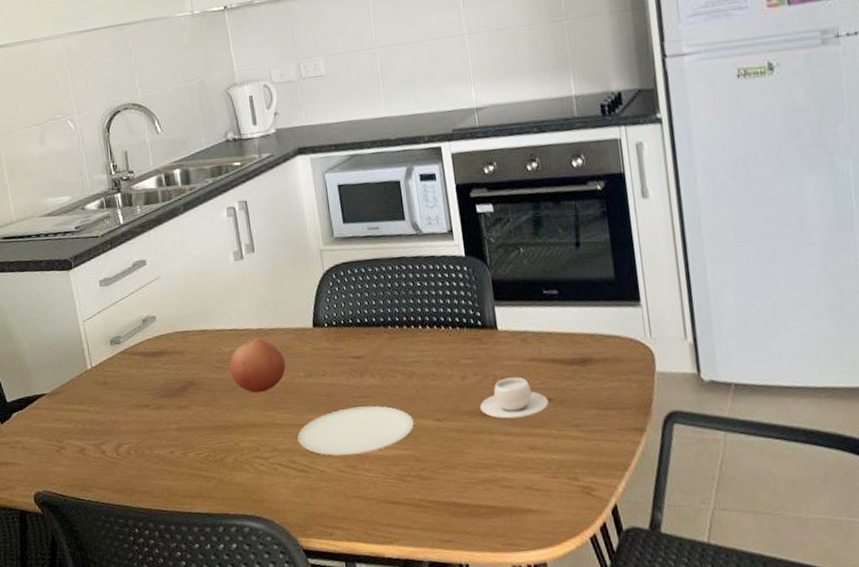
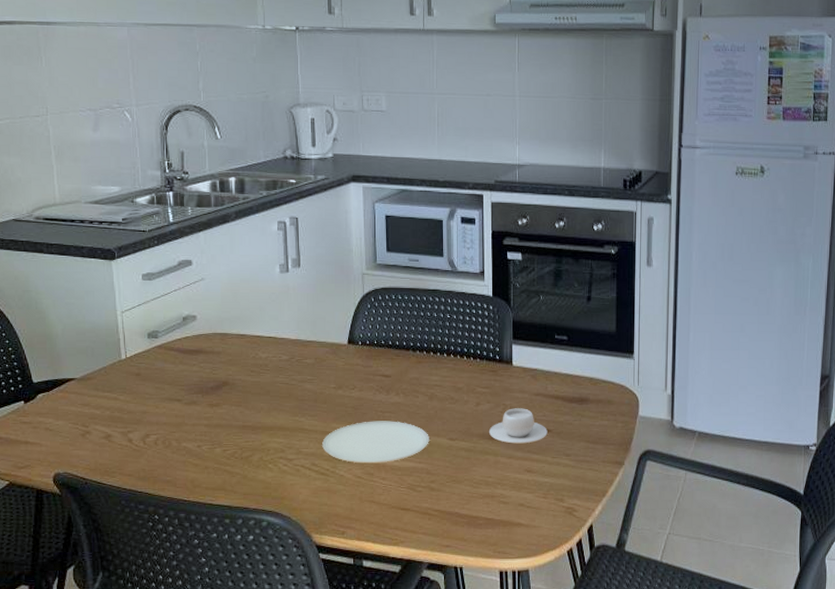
fruit: present [229,337,286,393] -> none [264,347,318,399]

